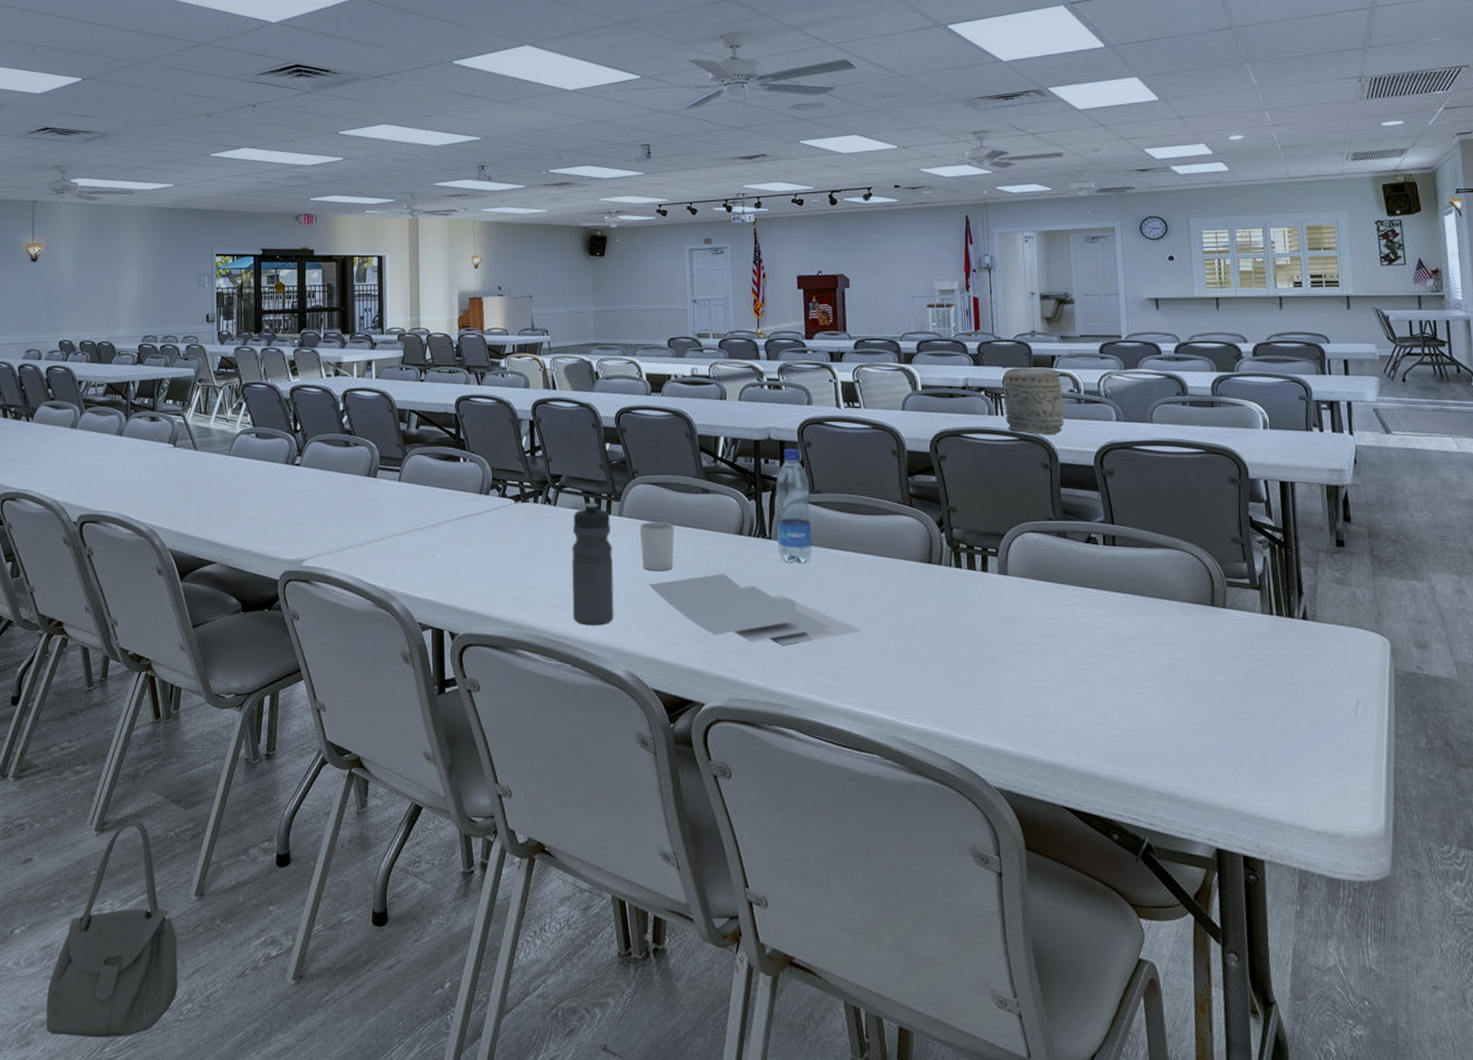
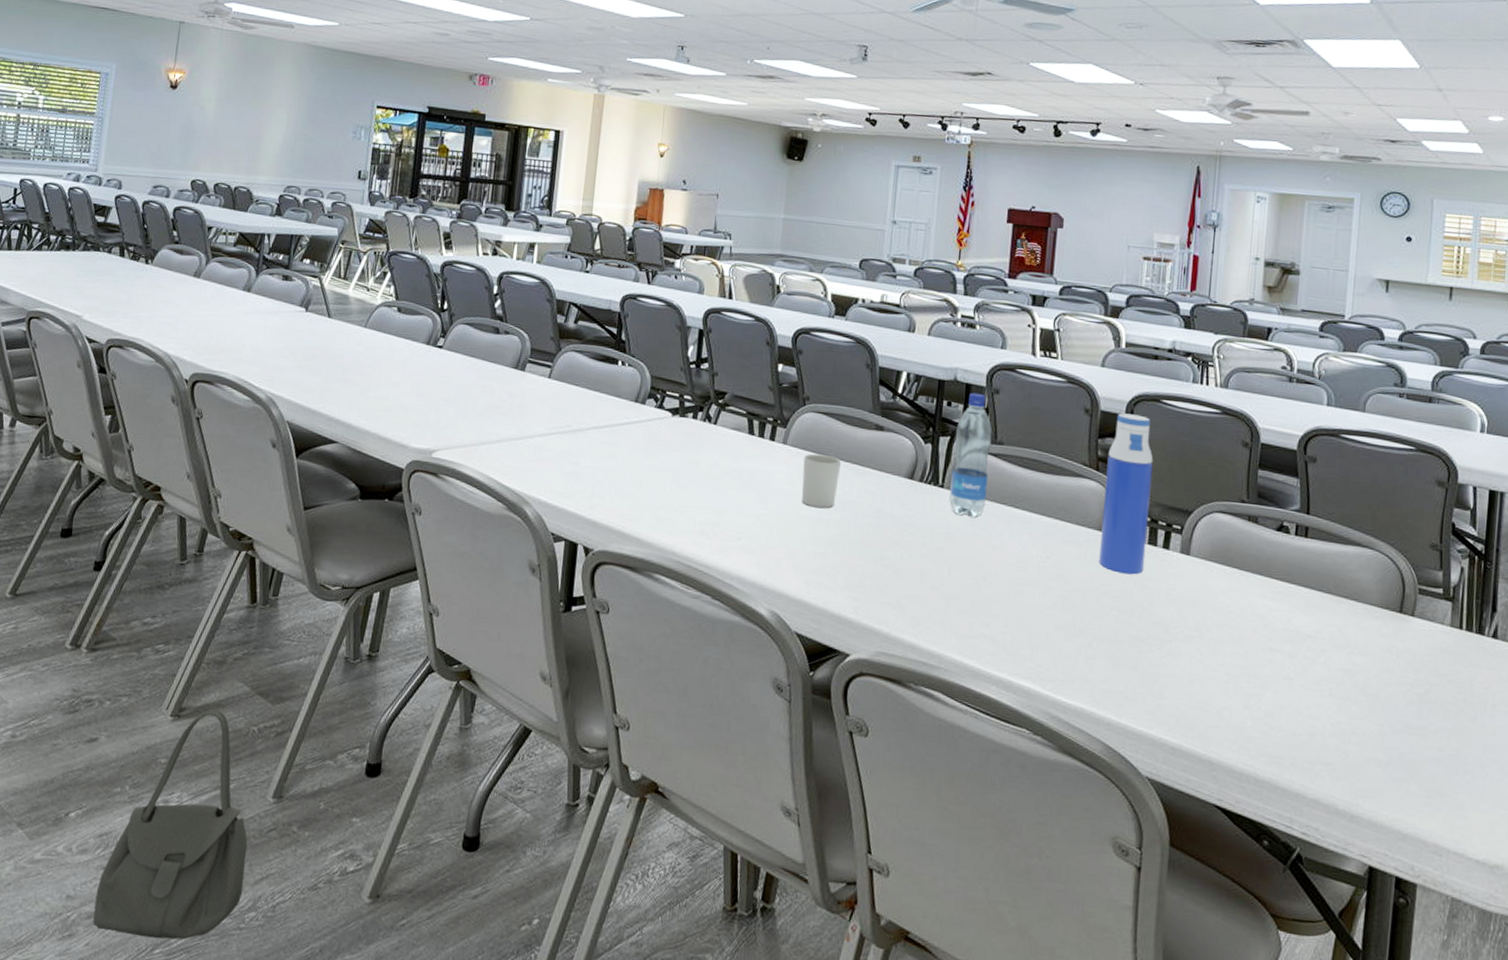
water bottle: present [571,503,614,626] -> none [719,426,773,559]
papers: present [648,574,862,646] -> none [805,518,1028,603]
water bottle: none [919,450,967,599] -> present [1099,413,1154,575]
decorative planter: present [1003,367,1065,435] -> none [1210,336,1275,412]

